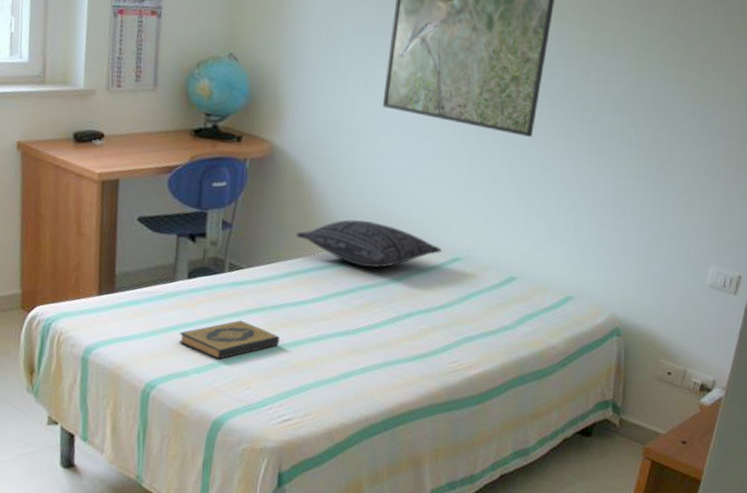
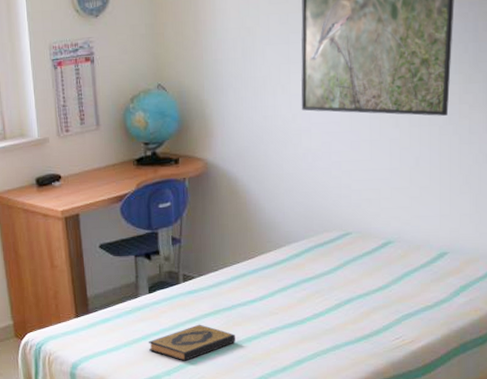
pillow: present [295,219,442,268] -> none [237,219,373,261]

